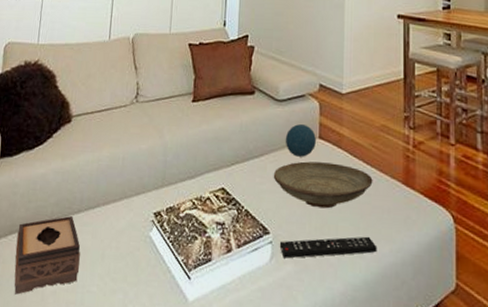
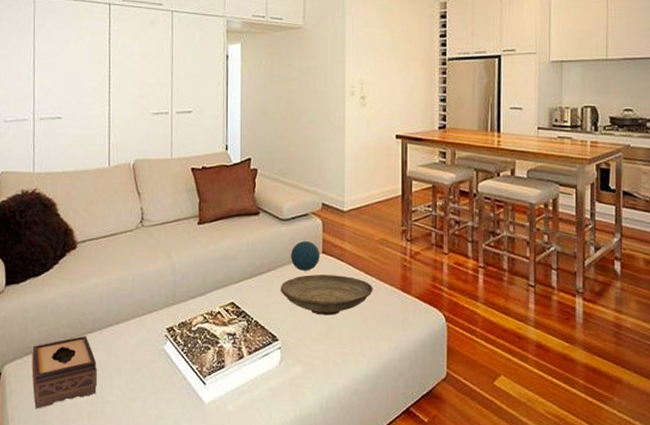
remote control: present [279,236,377,259] -> none [288,337,378,361]

